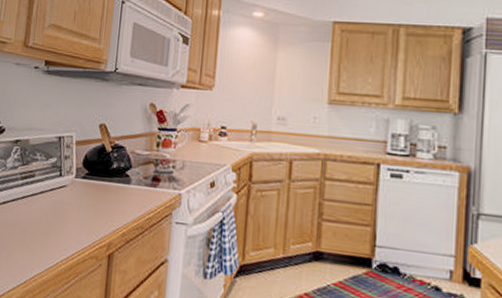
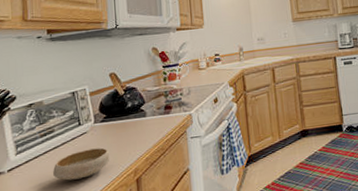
bowl: none [27,205,86,237] -> present [53,147,110,181]

